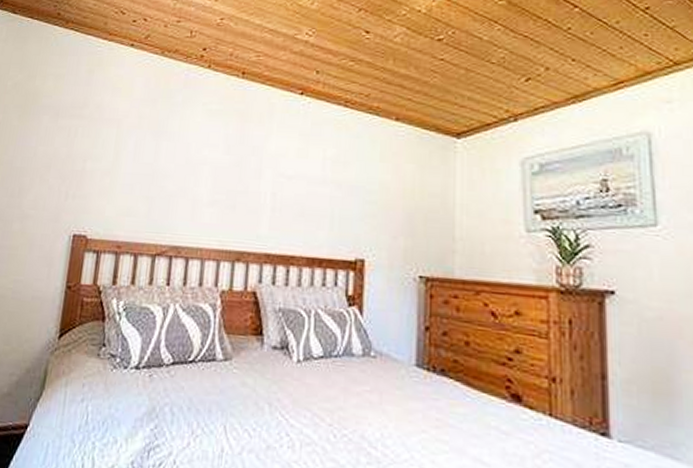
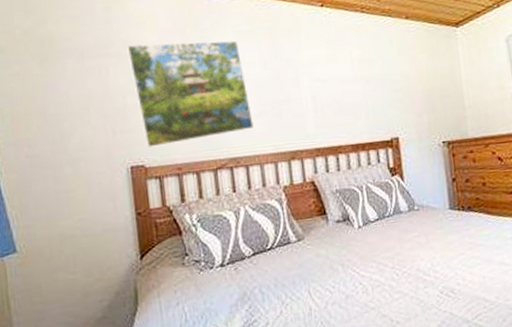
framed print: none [93,109,206,219] -> present [127,40,254,147]

